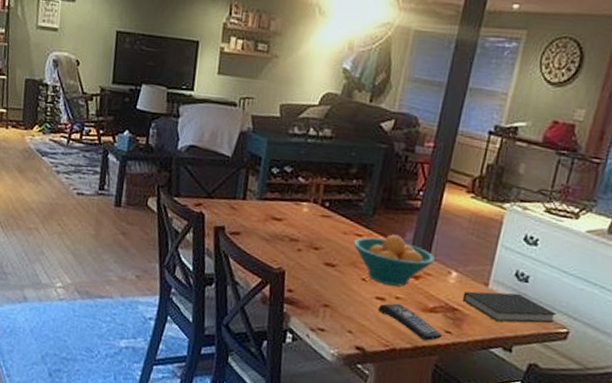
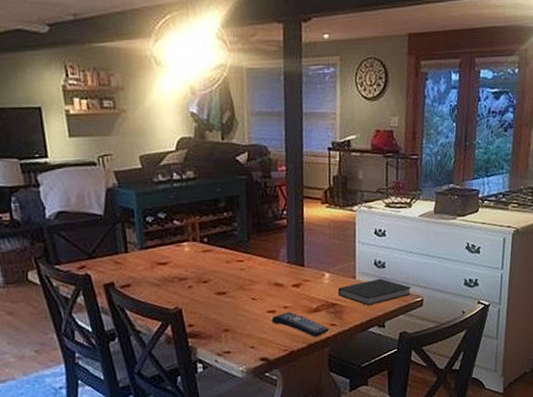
fruit bowl: present [353,234,436,287] -> none [237,253,310,299]

